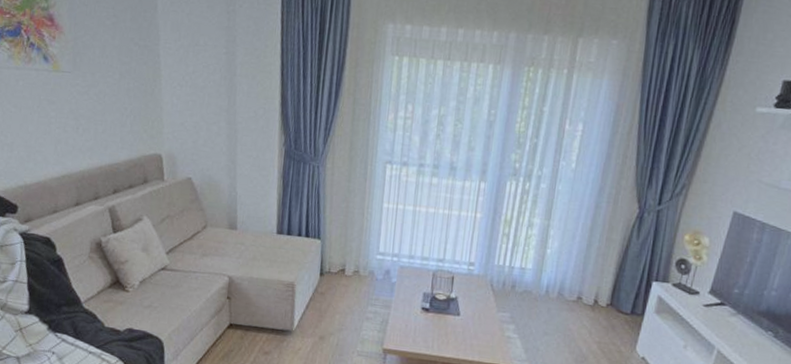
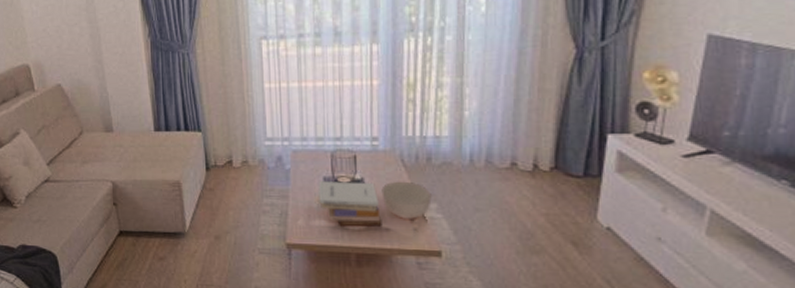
books: none [417,296,468,341] -> present [318,181,382,227]
bowl: none [470,302,512,338] -> present [381,181,432,220]

